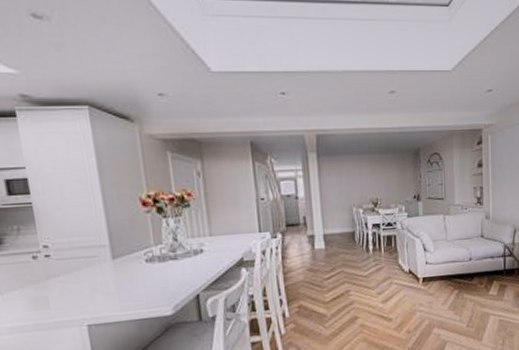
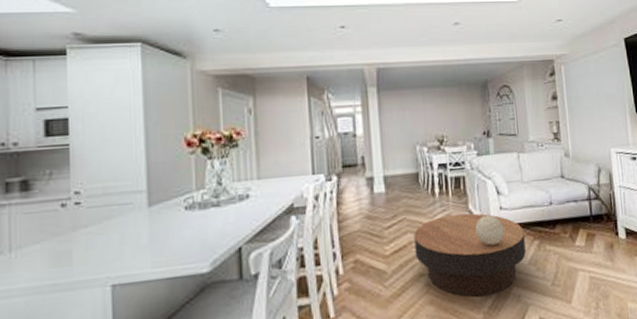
coffee table: none [350,267,446,336] -> present [414,213,526,297]
decorative sphere: none [404,269,429,295] -> present [475,215,505,246]

